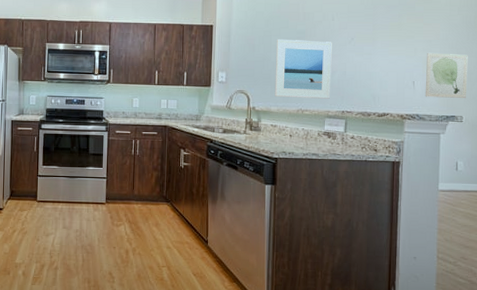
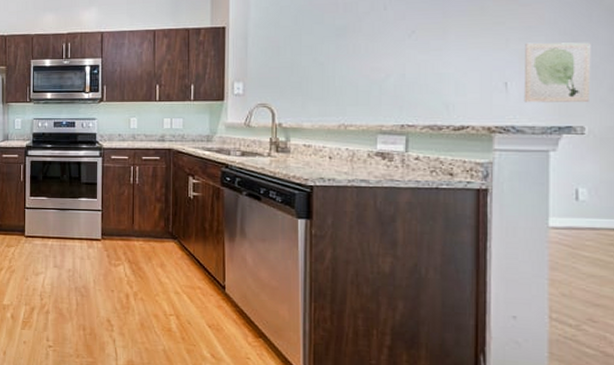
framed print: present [274,38,332,99] -> none [307,37,385,111]

